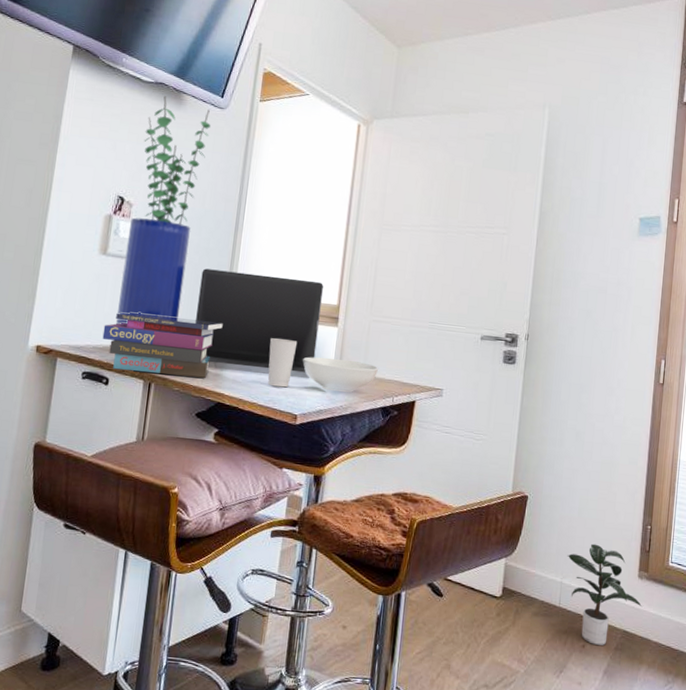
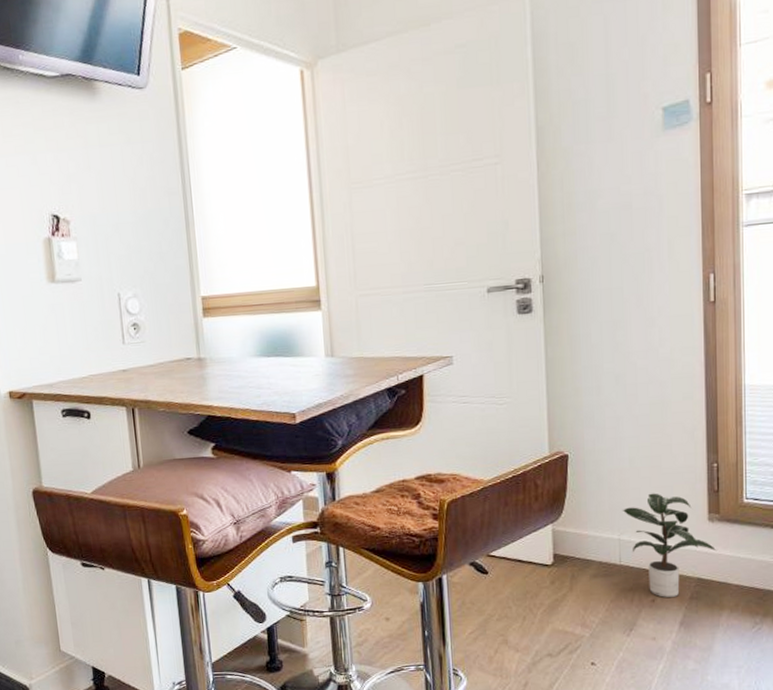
books: present [102,312,223,378] -> none [71,331,196,402]
vase: present [115,96,211,325] -> none [62,89,147,354]
laptop computer: present [196,268,324,379] -> none [160,265,303,381]
cup: present [267,338,298,388] -> none [250,334,281,388]
bowl: present [302,357,379,393] -> none [290,344,376,382]

